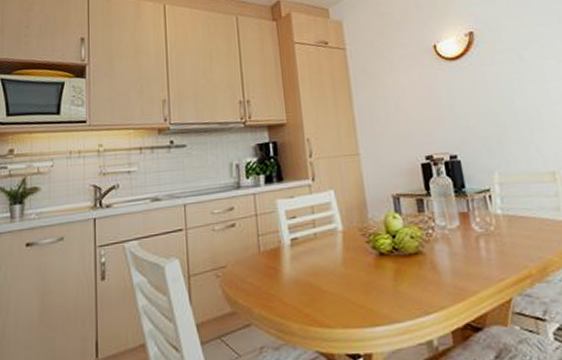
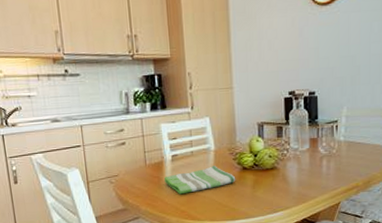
dish towel: none [281,251,372,291] -> present [164,166,236,195]

